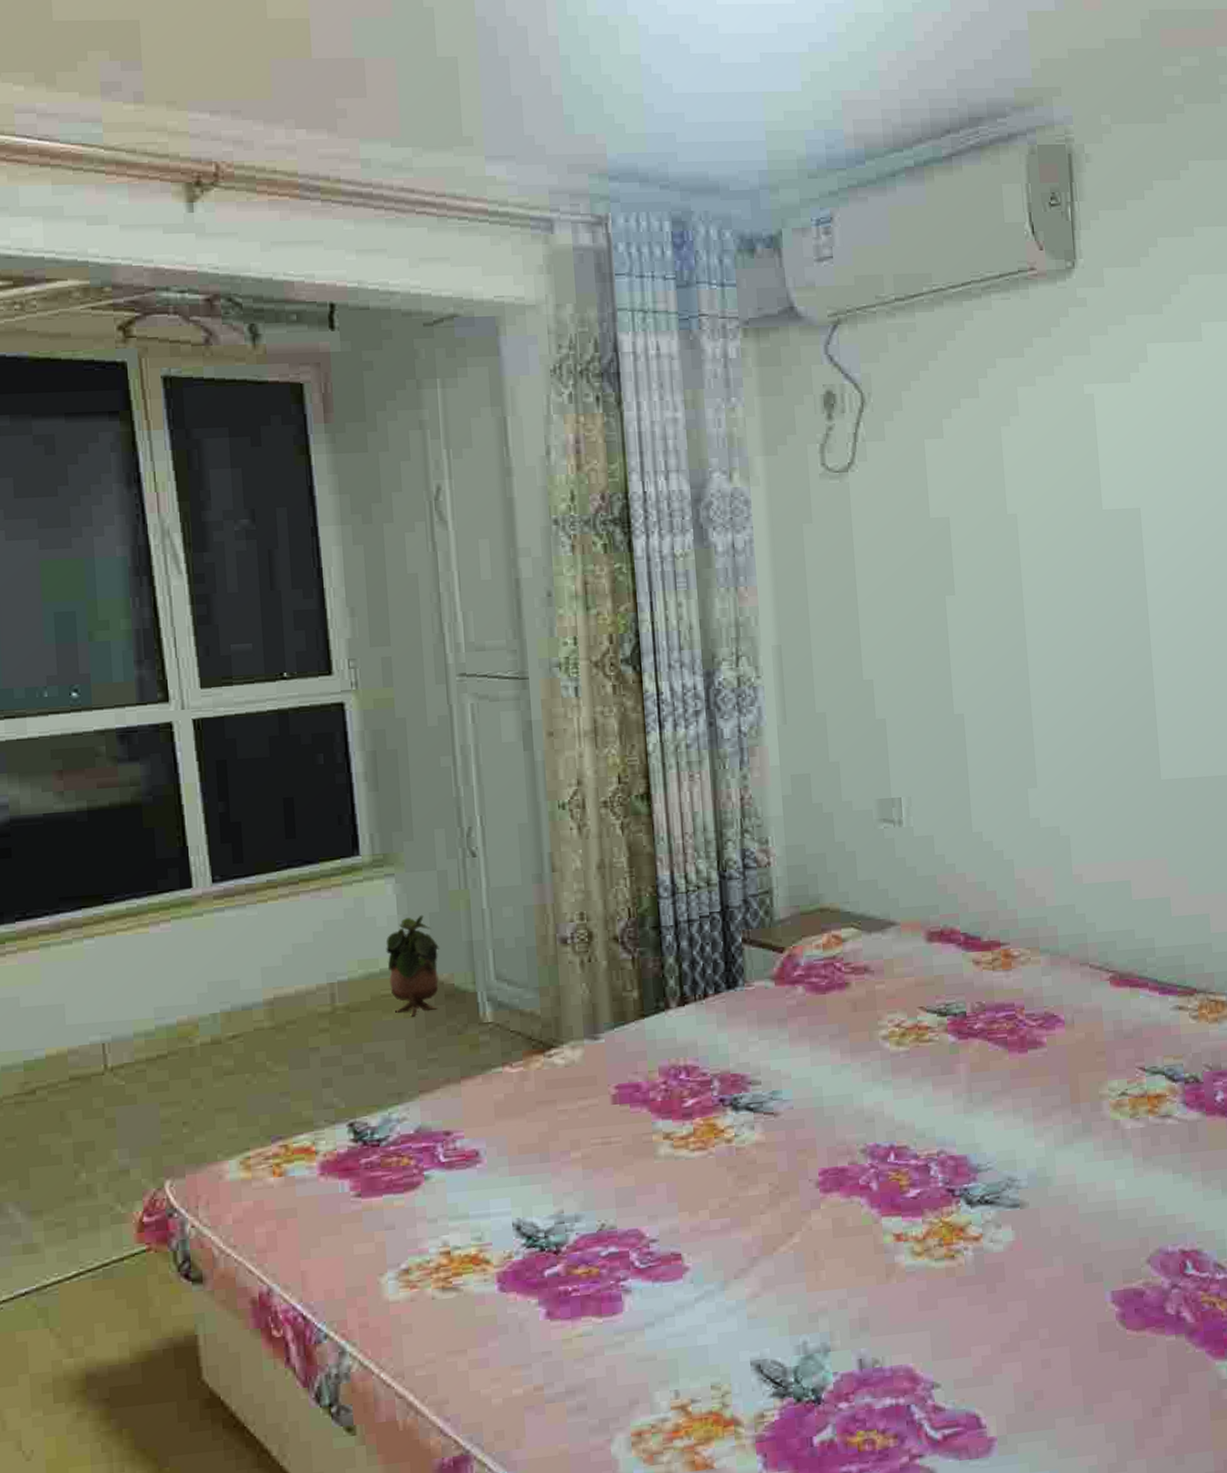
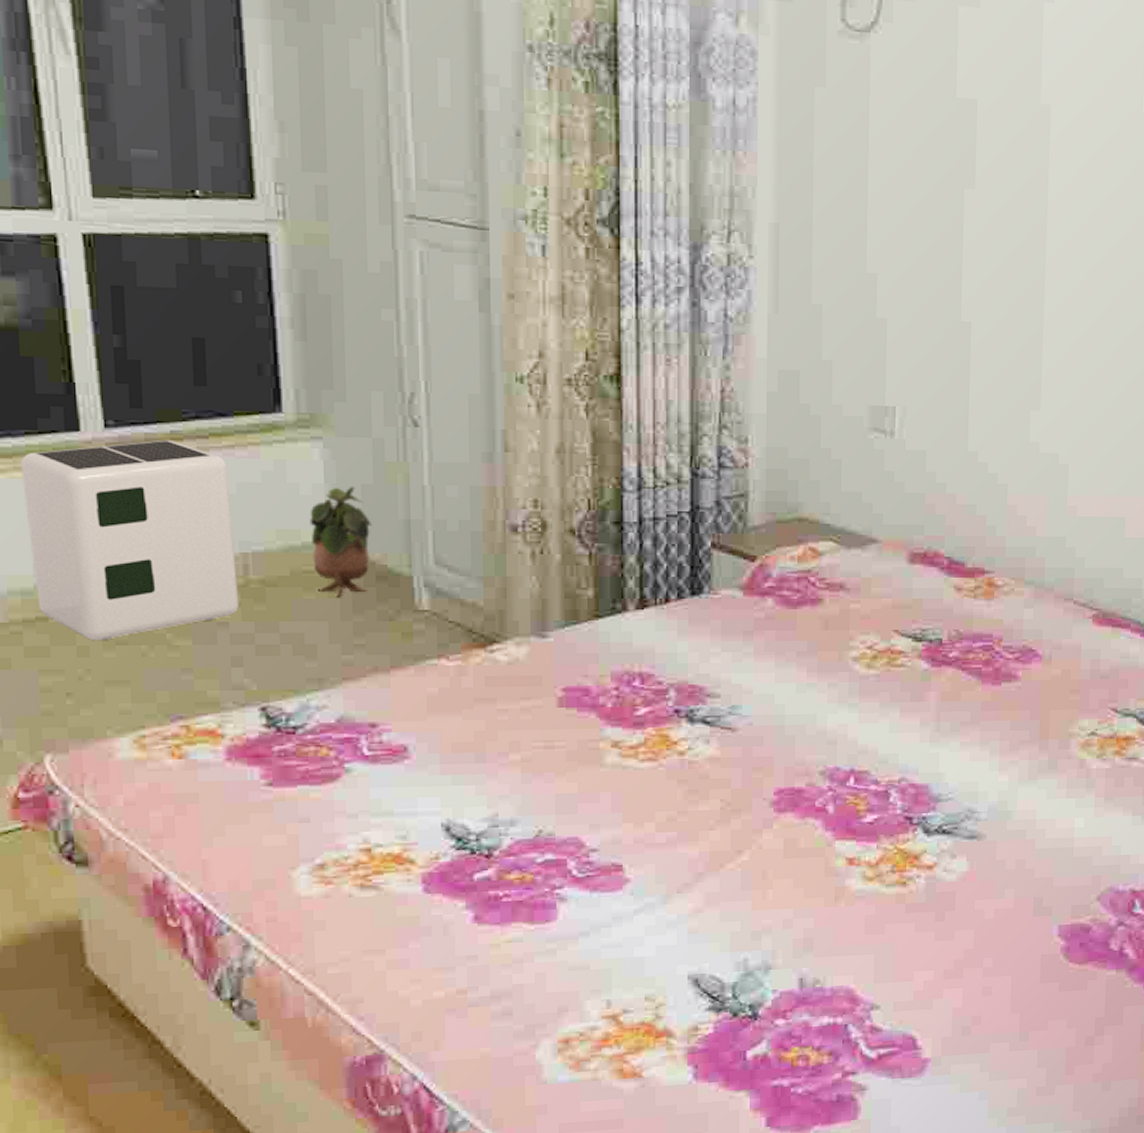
air purifier: none [144,888,328,1073] -> present [21,439,240,641]

